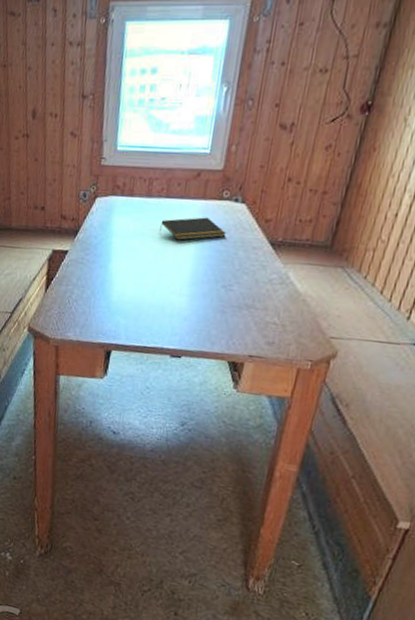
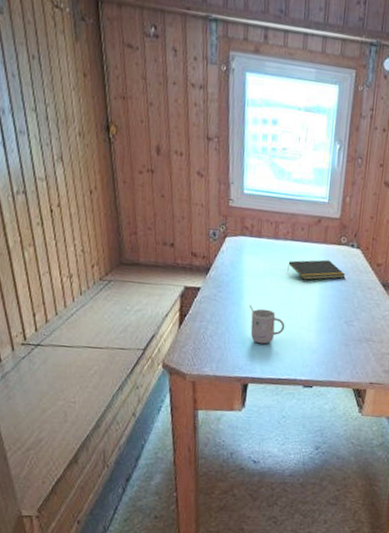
mug: none [116,268,154,310] -> present [250,305,285,344]

